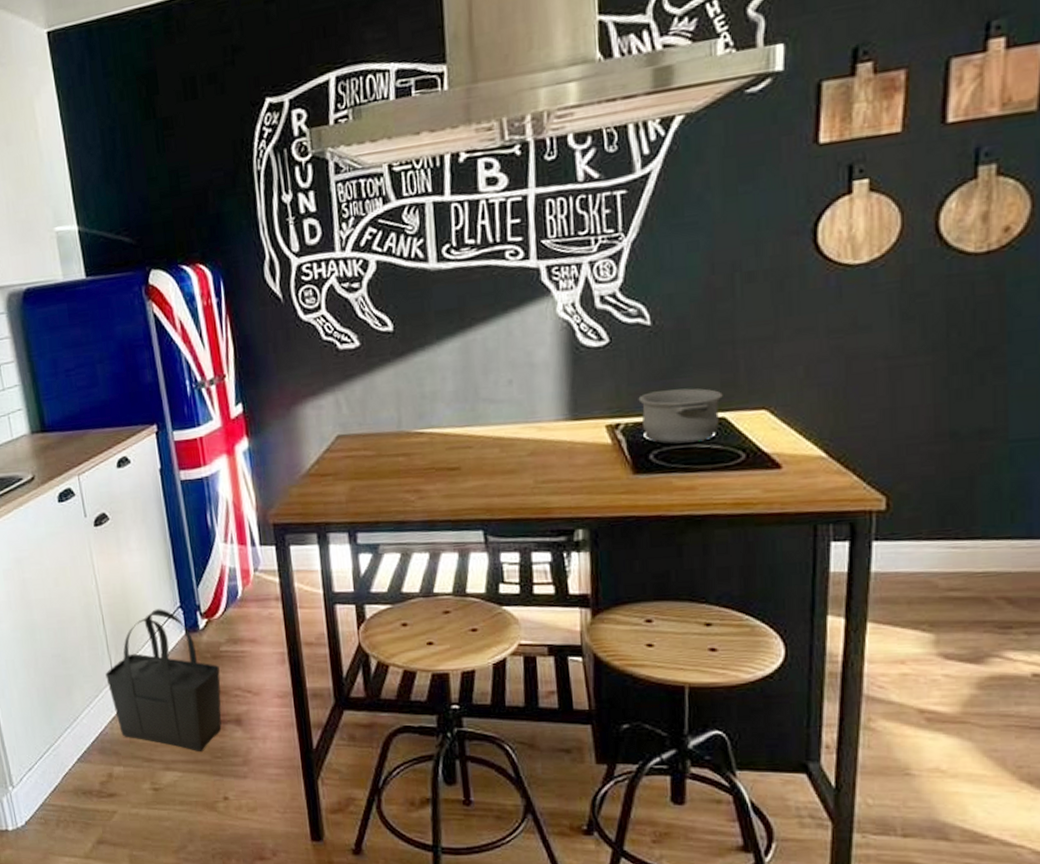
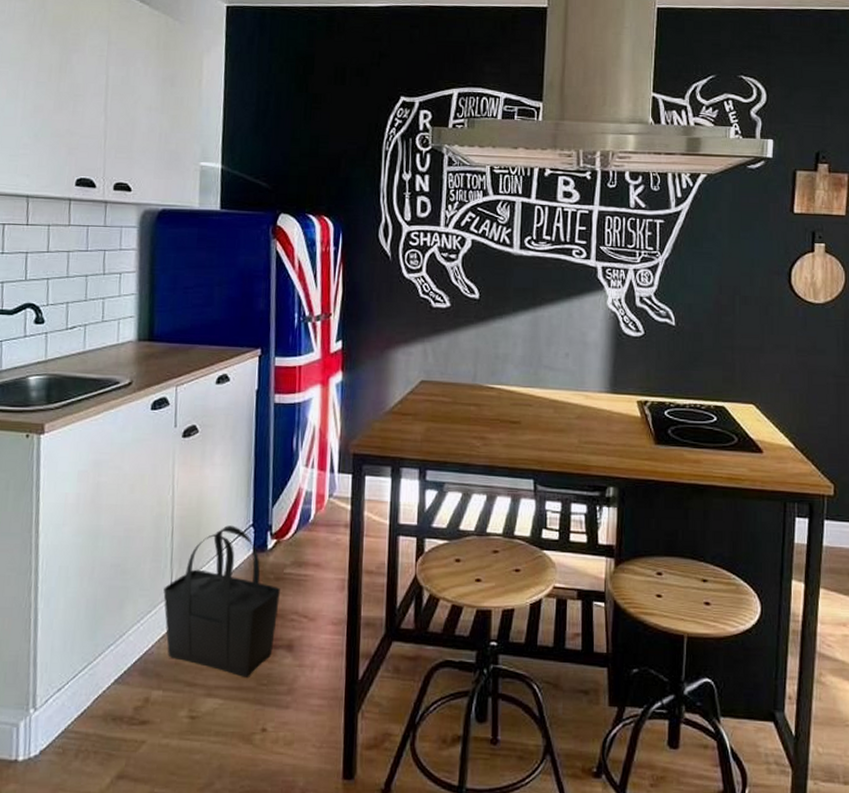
cooking pot: present [638,388,723,444] -> none [662,378,723,424]

